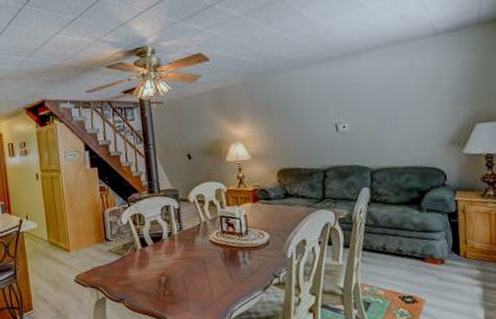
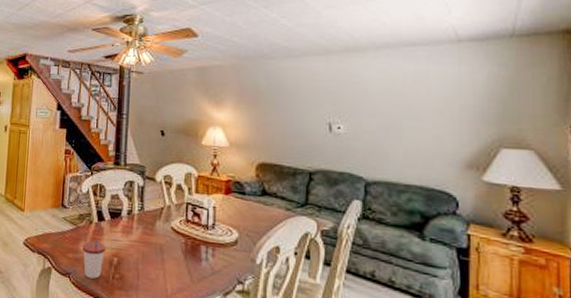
cup: none [130,265,153,300] -> present [82,240,105,279]

